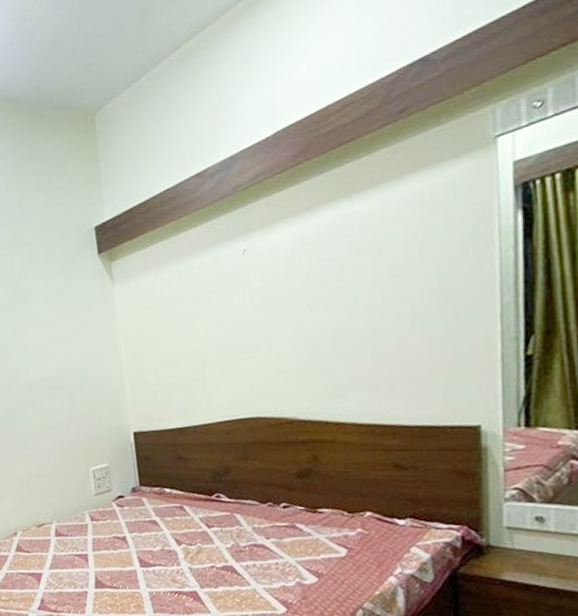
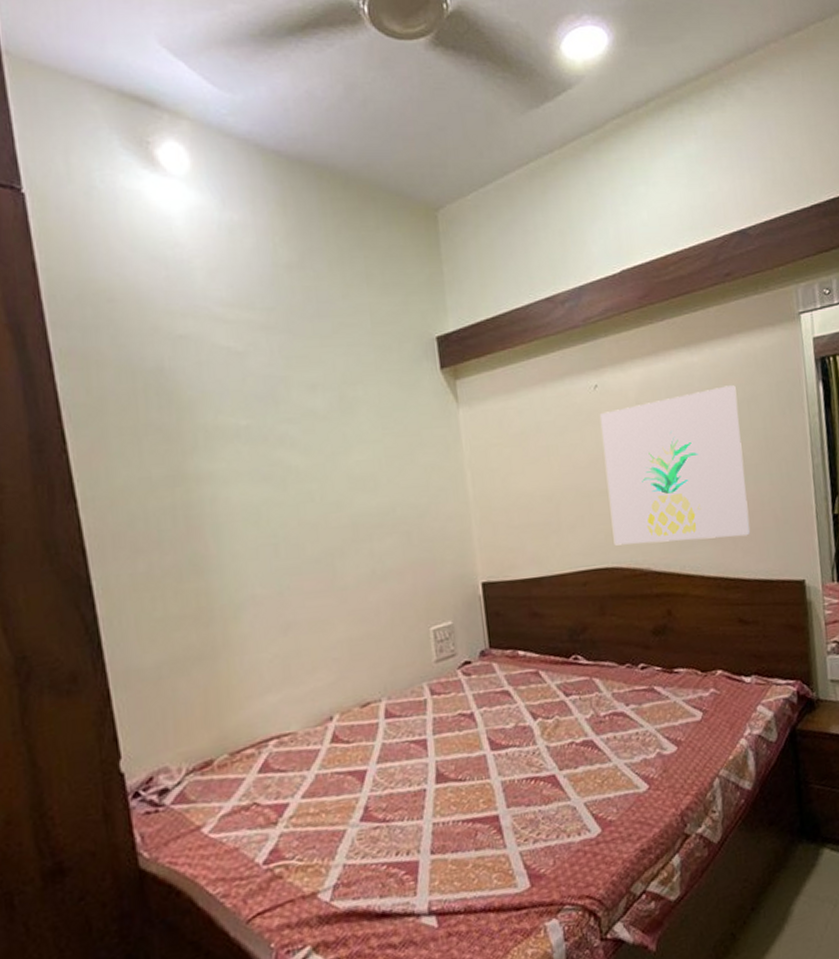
wall art: none [248,229,414,397] -> present [600,385,751,546]

